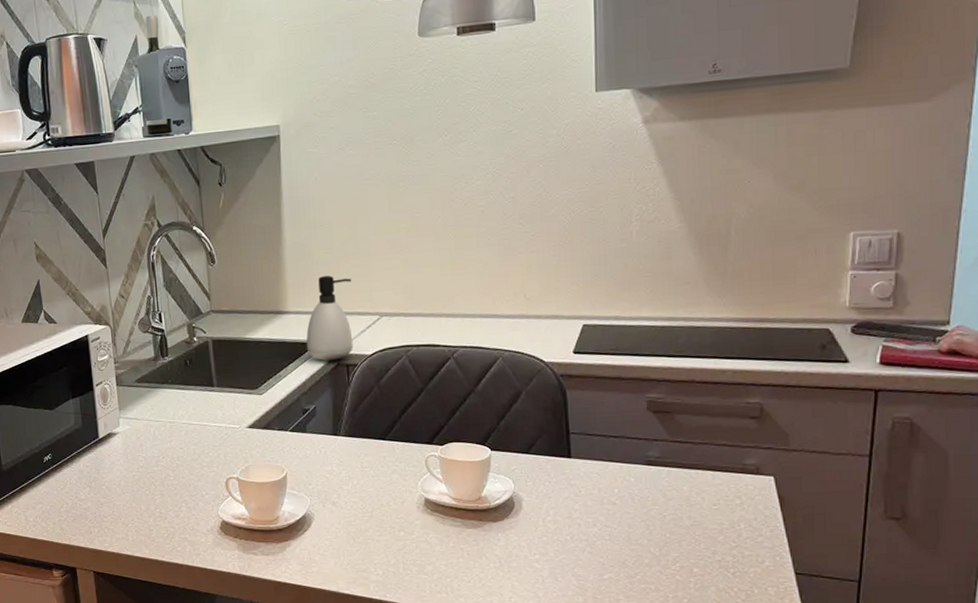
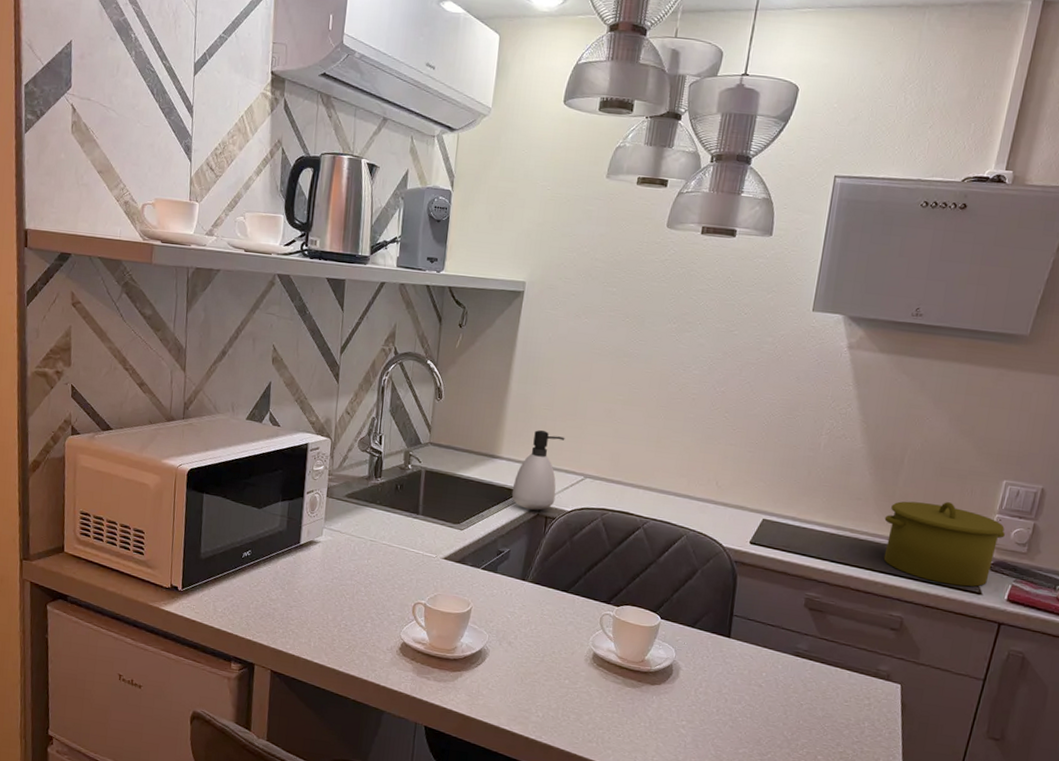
bottle: present [145,15,173,136] -> none [400,153,432,269]
cooking pot: none [720,268,863,358] -> present [883,501,1005,587]

